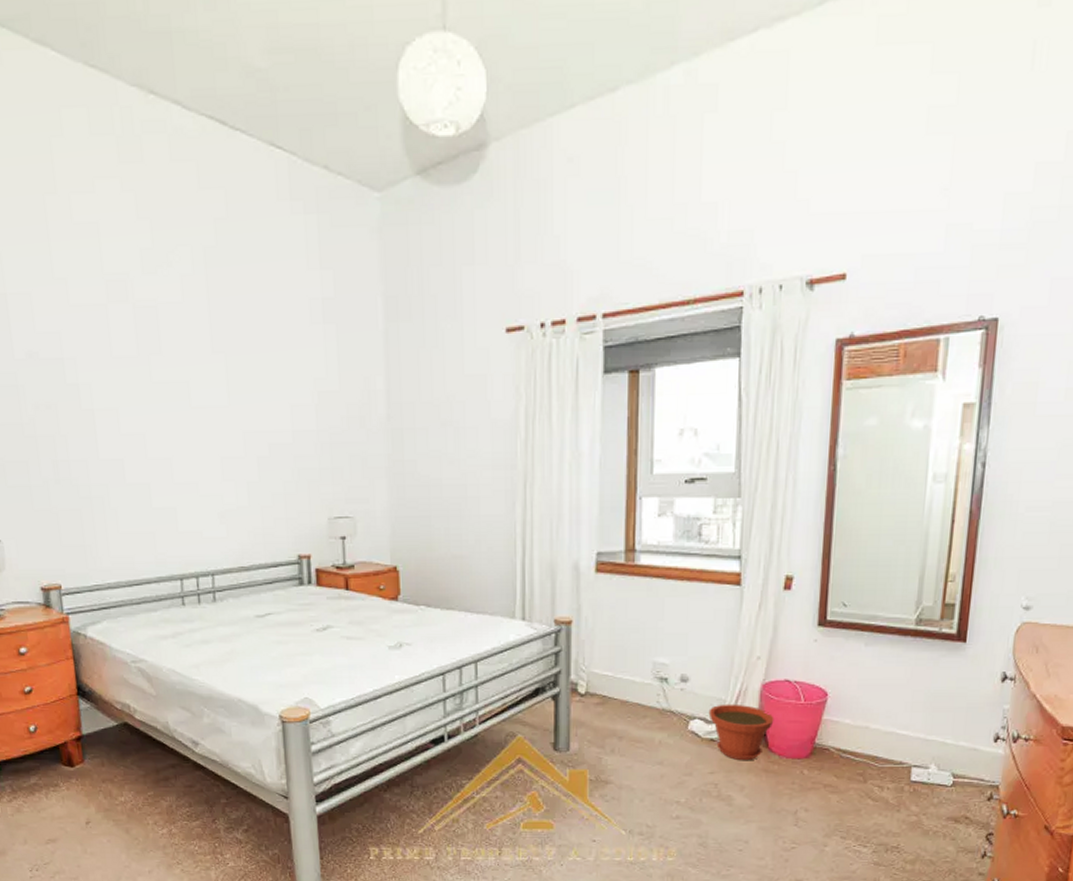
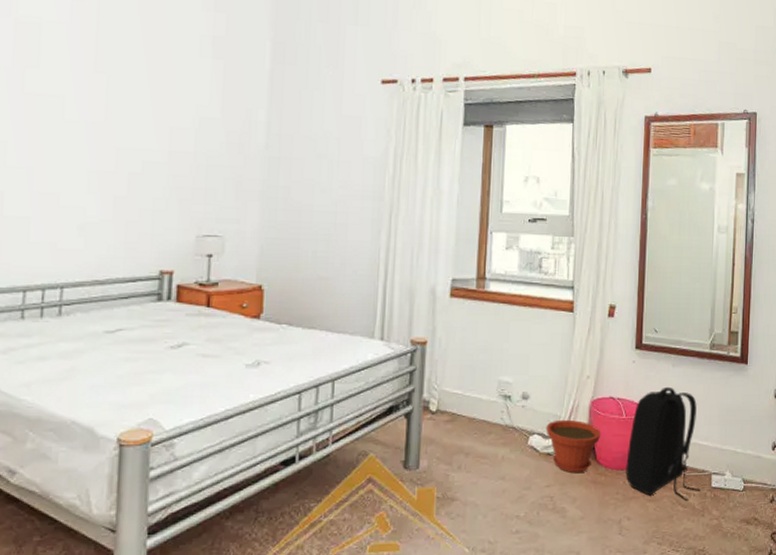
backpack: none [803,668,897,794] -> present [626,386,701,501]

